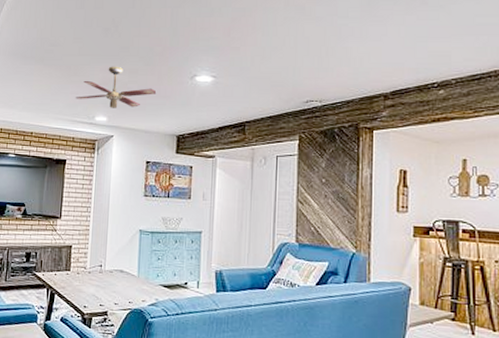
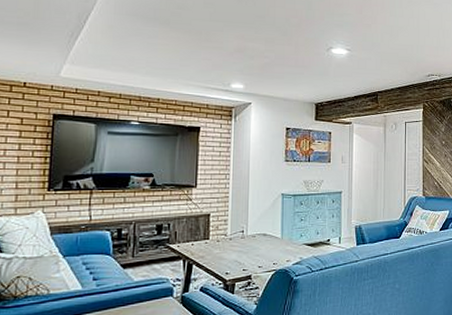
ceiling fan: present [75,66,157,108] -> none [208,34,294,76]

